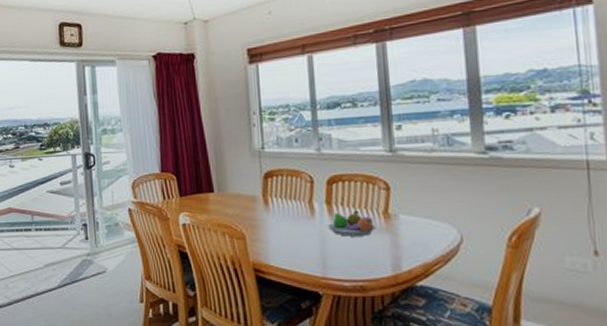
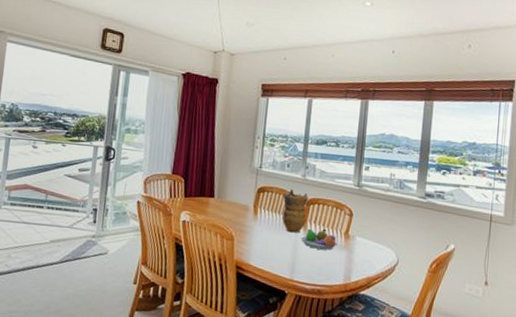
vase: none [296,167,331,221] -> present [282,188,308,233]

